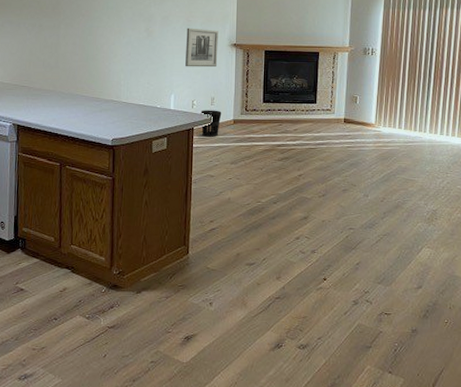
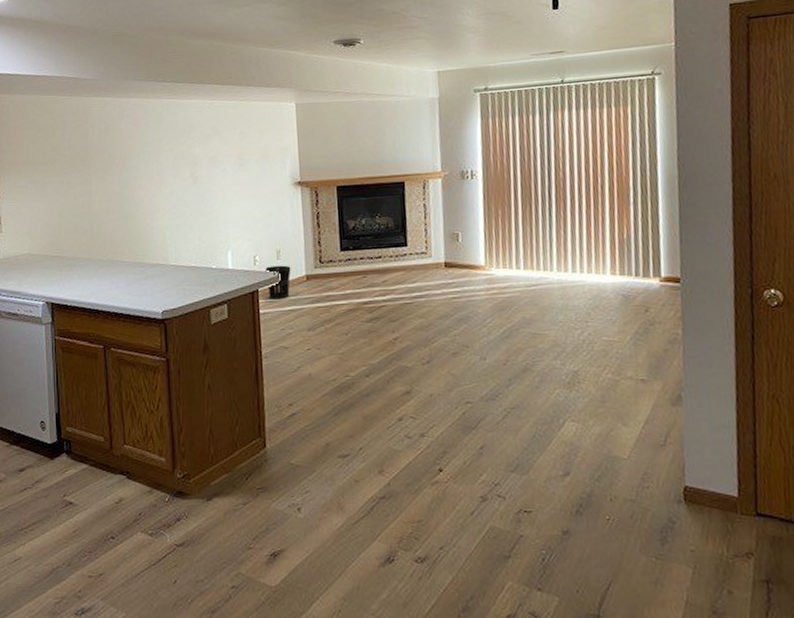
wall art: present [185,28,218,68] -> none [239,167,280,216]

